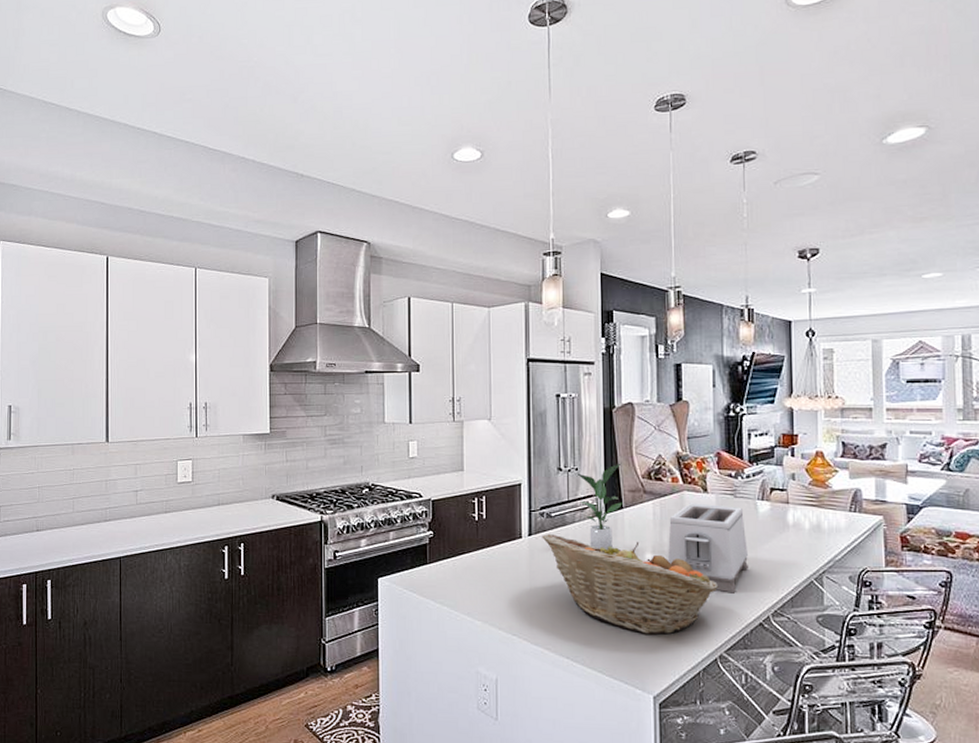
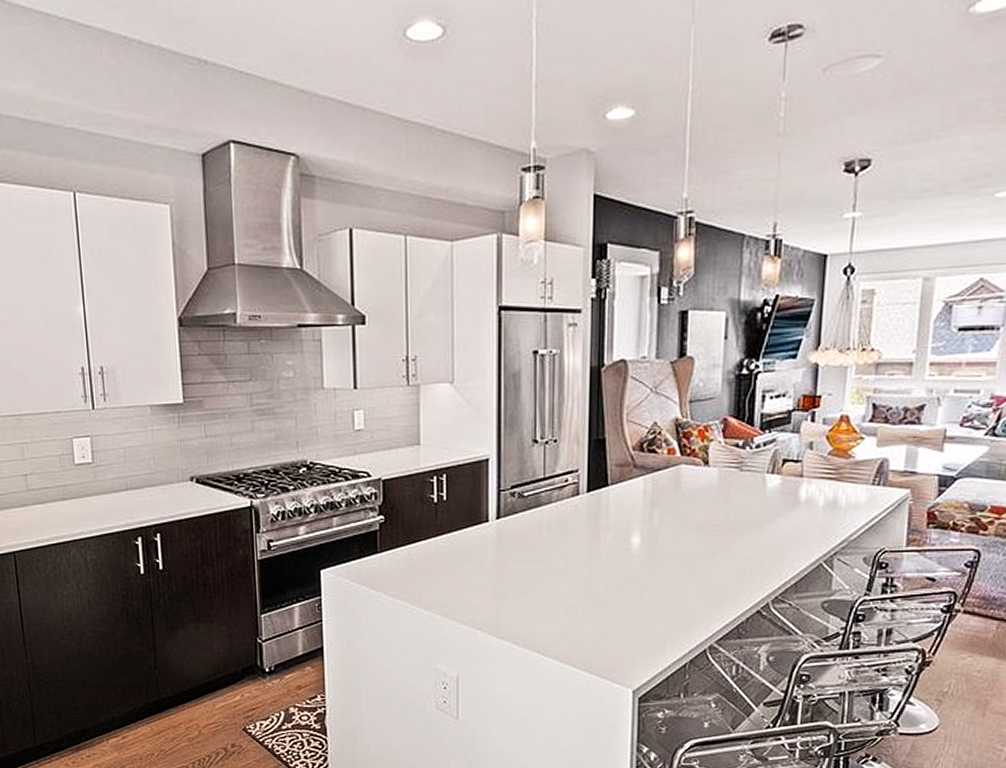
fruit basket: present [542,533,719,635] -> none [512,515,714,625]
potted plant: present [576,463,623,551] -> none [555,432,609,534]
toaster: present [667,503,749,593] -> none [657,478,751,579]

